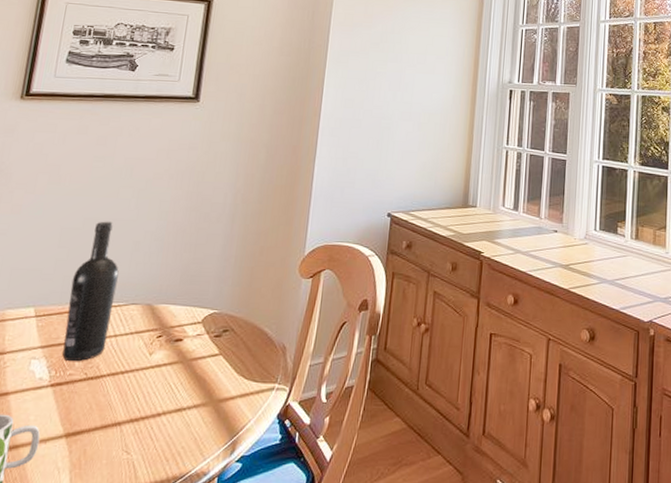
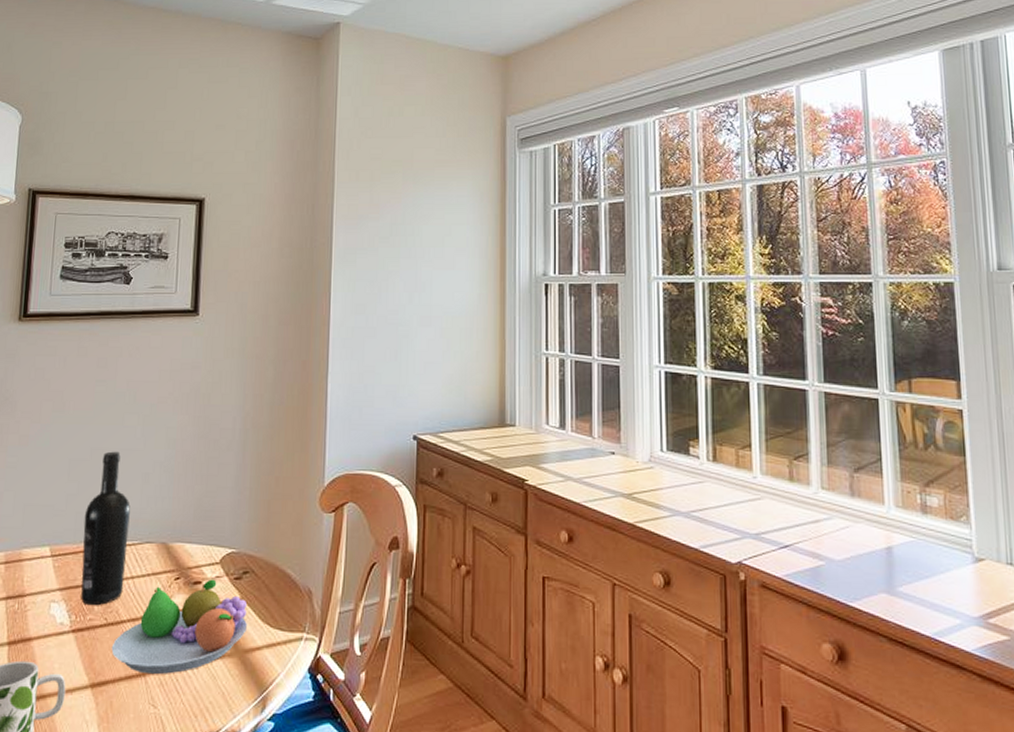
fruit bowl: none [89,337,224,424] -> present [111,579,247,675]

